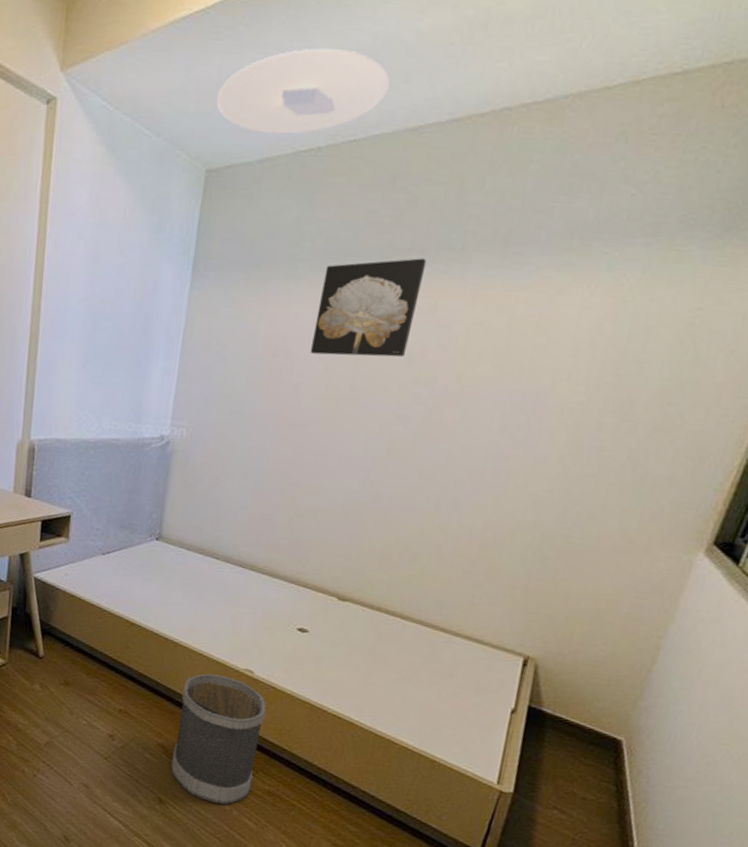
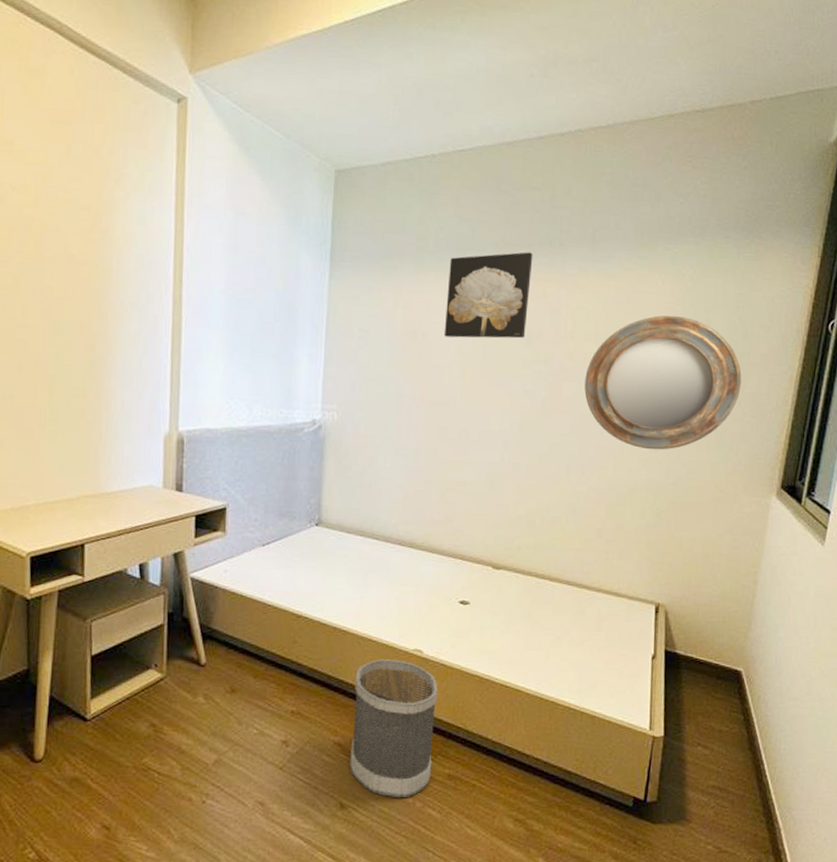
ceiling light: present [217,48,391,134] -> none [340,71,487,143]
home mirror: none [470,333,683,490] -> present [584,315,742,450]

